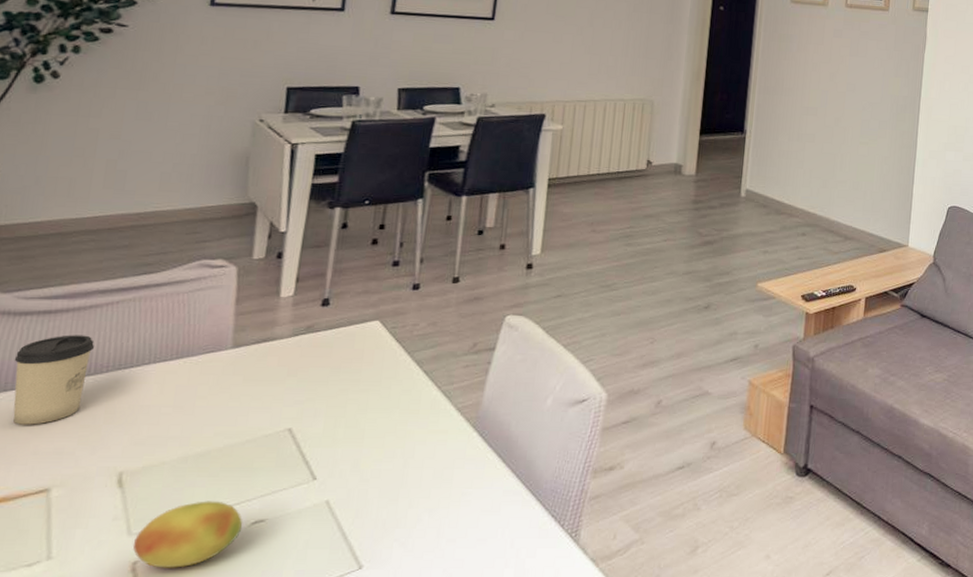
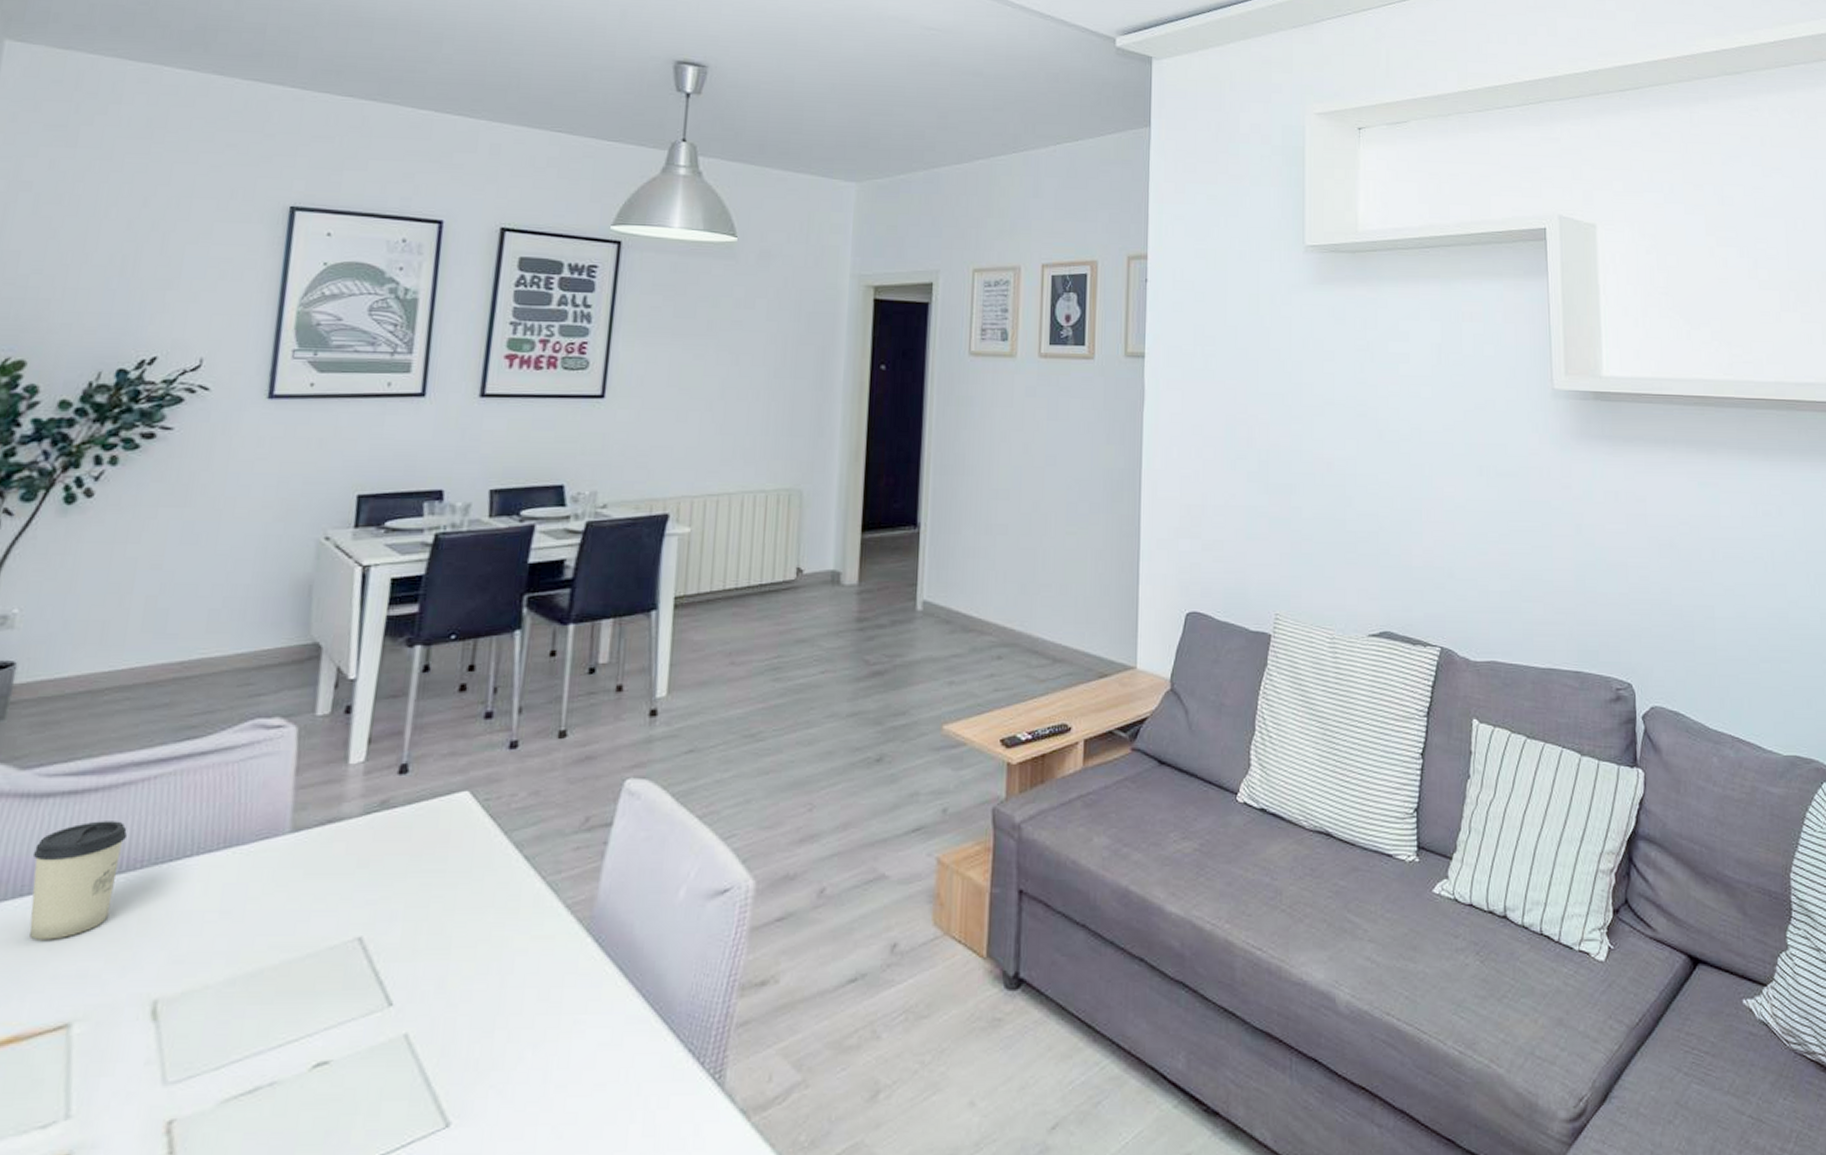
fruit: present [133,501,243,568] -> none [168,1036,303,1129]

